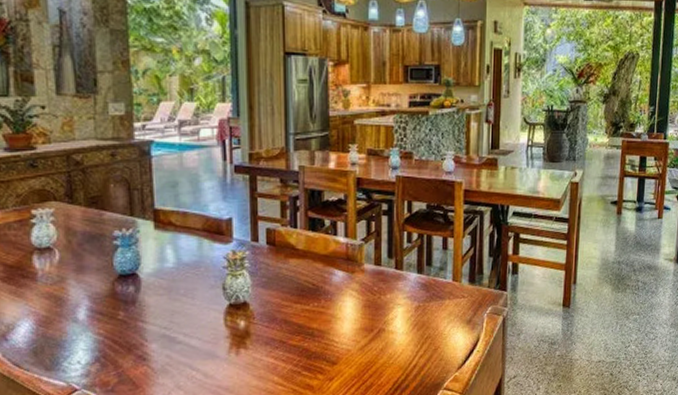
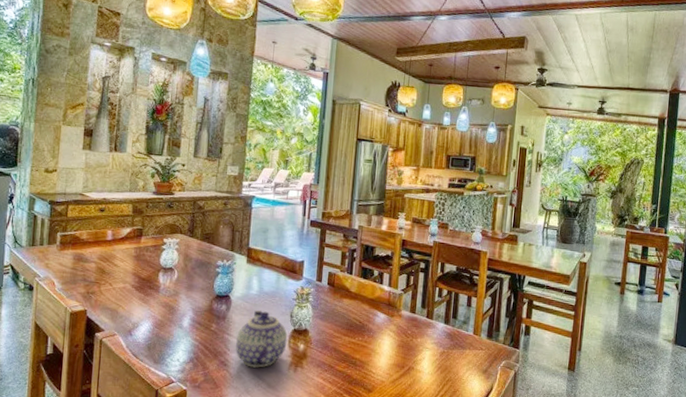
teapot: none [154,286,223,358] -> present [236,310,288,368]

